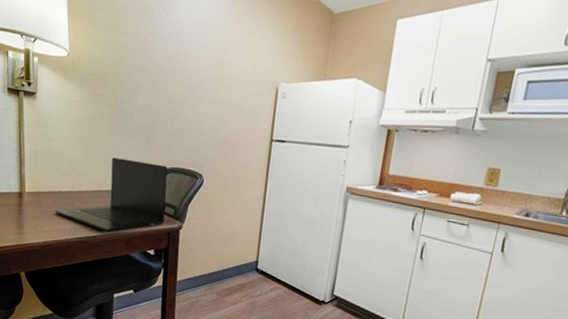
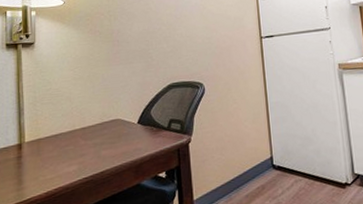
laptop: present [55,157,168,232] -> none [57,82,173,164]

